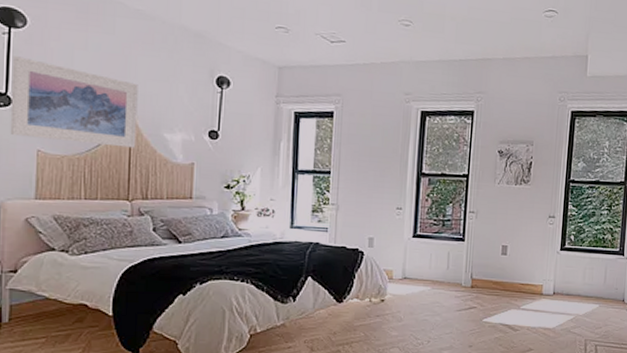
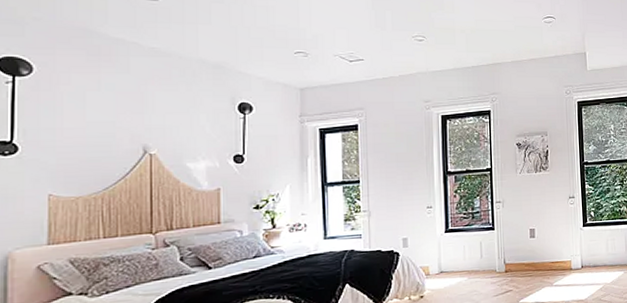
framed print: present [10,56,138,148] -> none [17,104,157,183]

